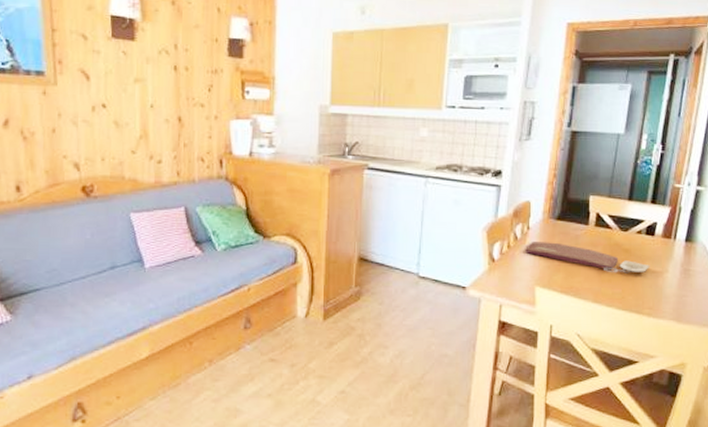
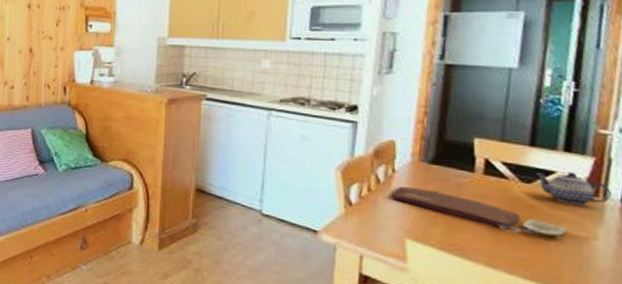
teapot: none [631,220,679,246] -> present [536,172,611,206]

